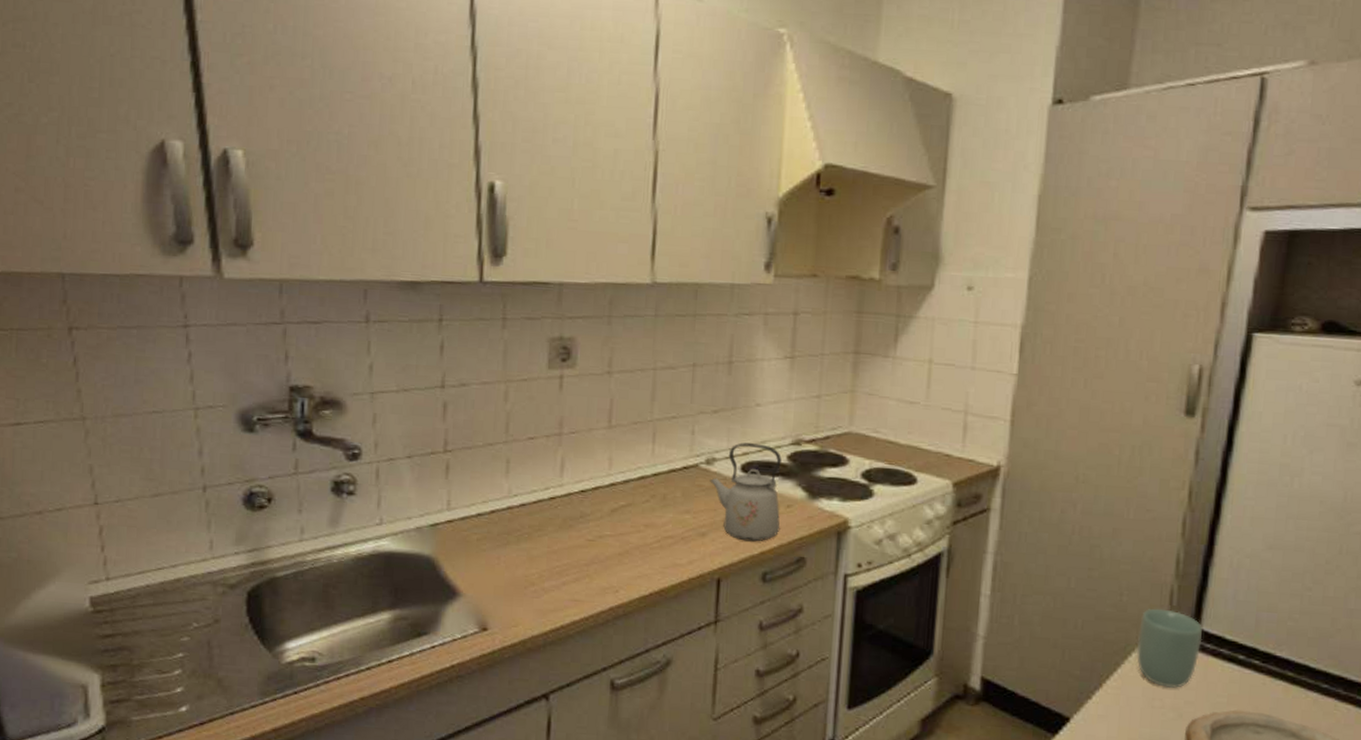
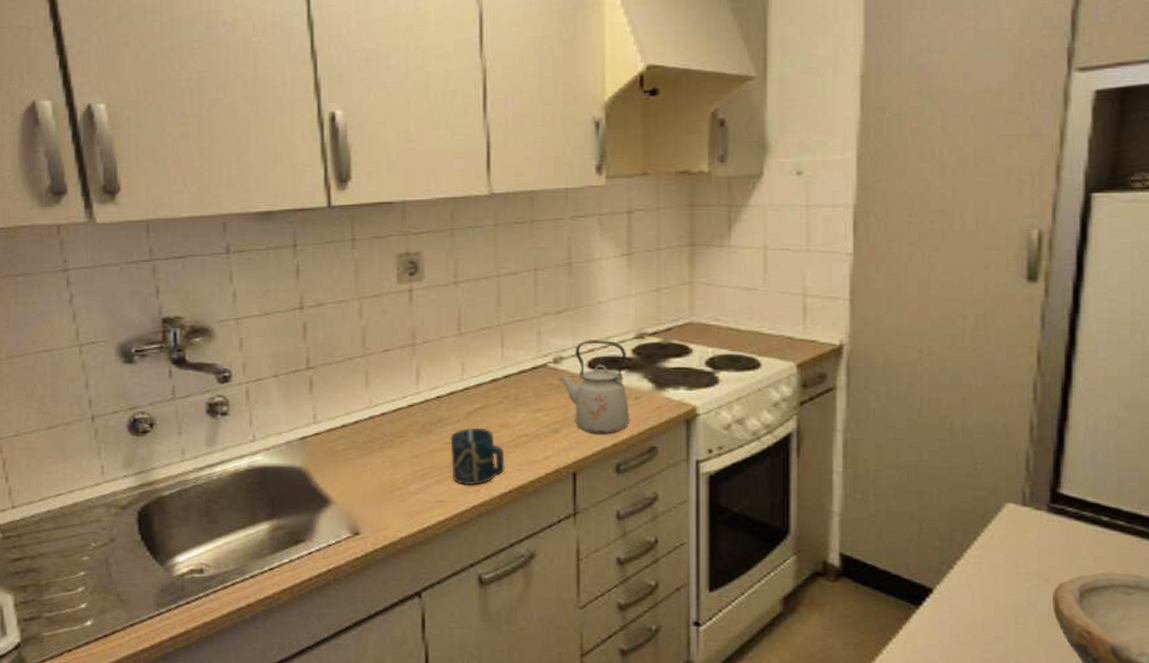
cup: none [590,525,647,586] -> present [450,427,505,486]
cup: present [1136,608,1204,688] -> none [995,475,1063,553]

